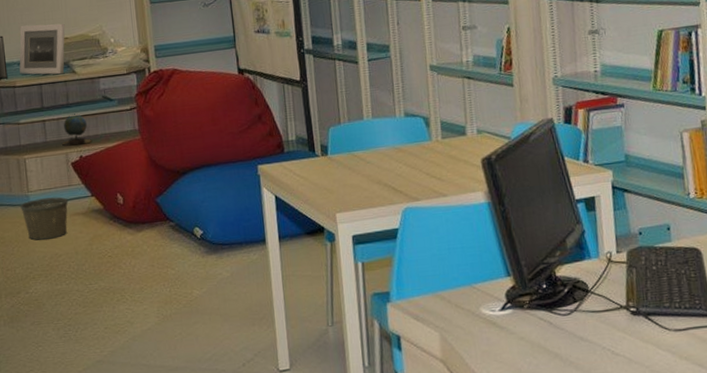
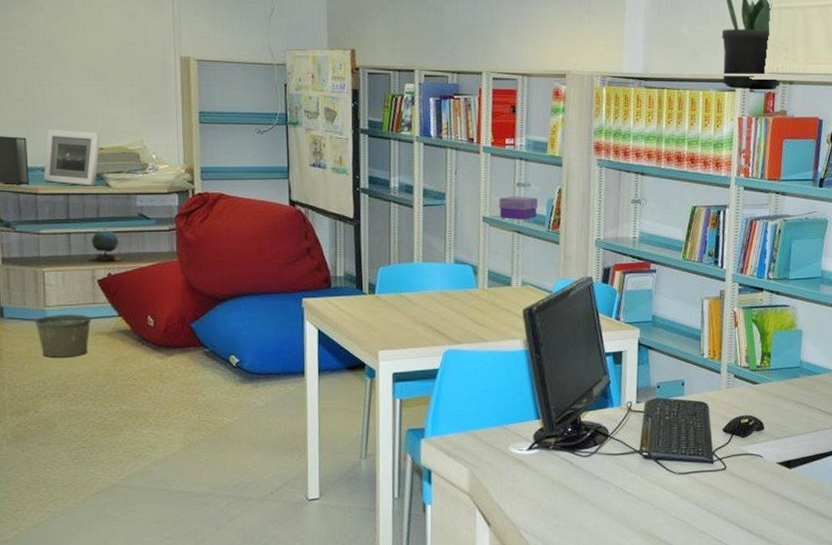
decorative box: none [444,39,487,66] -> present [499,196,538,220]

